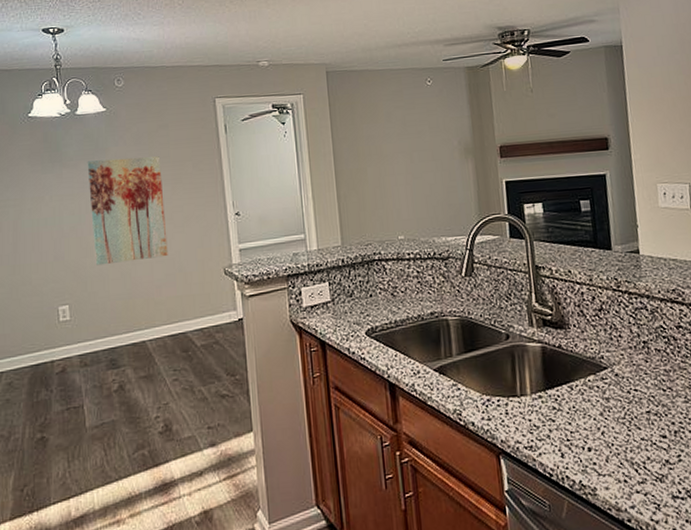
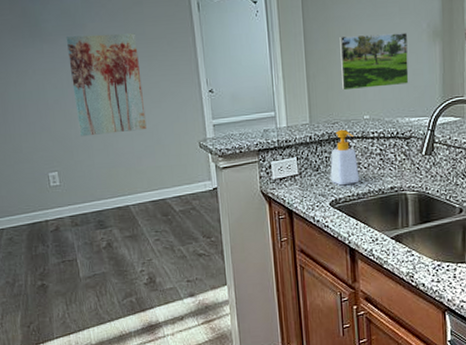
soap bottle: none [365,251,397,313] -> present [330,129,360,186]
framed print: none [370,150,444,211] -> present [340,32,409,91]

